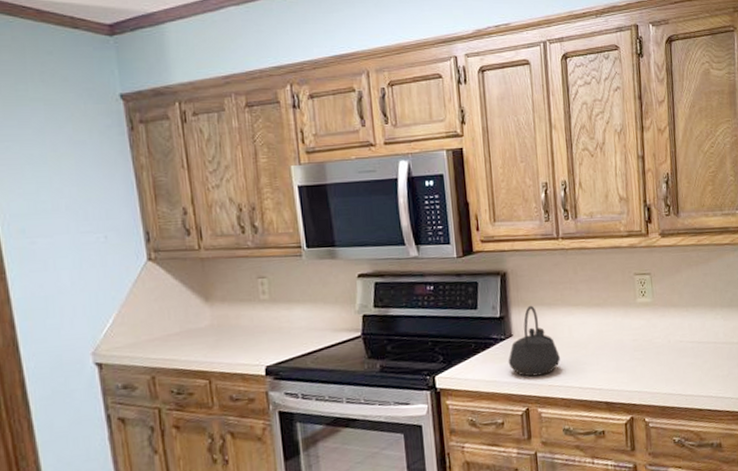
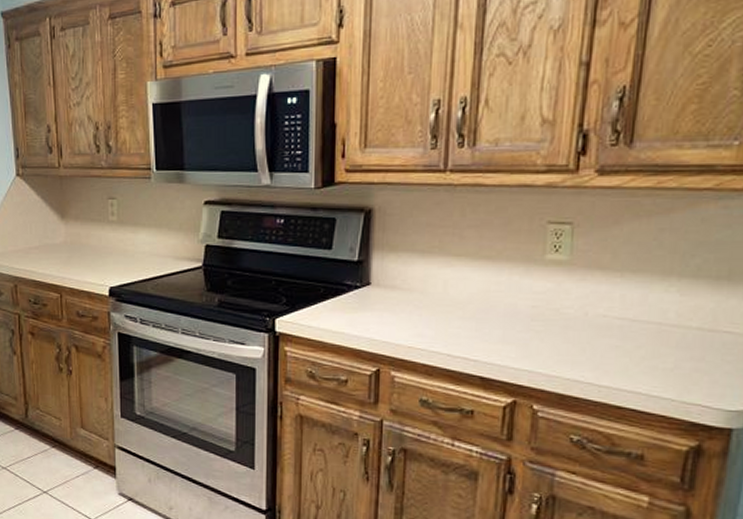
kettle: present [508,305,560,377] -> none [361,250,427,334]

